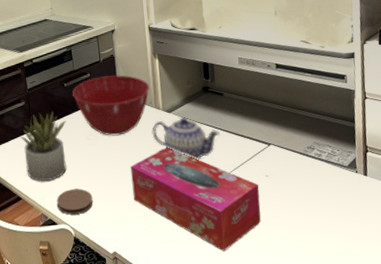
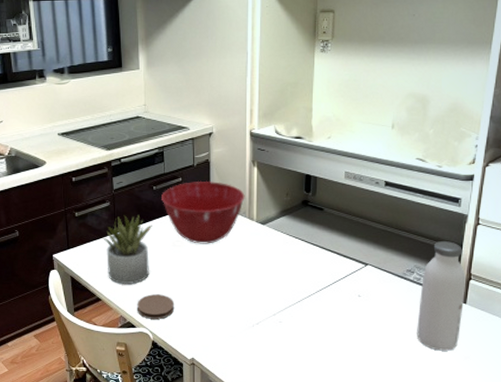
tissue box: present [130,147,261,252] -> none [217,259,350,366]
teapot: present [152,117,220,160] -> none [242,230,315,274]
water bottle: none [322,116,366,225] -> present [417,241,467,351]

